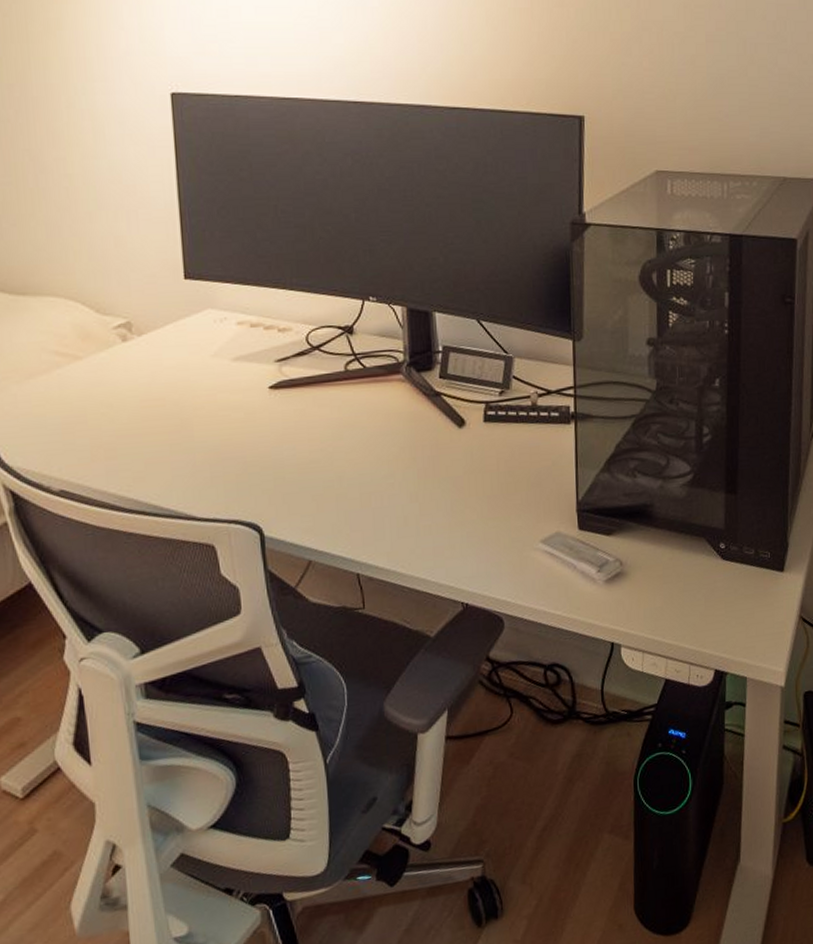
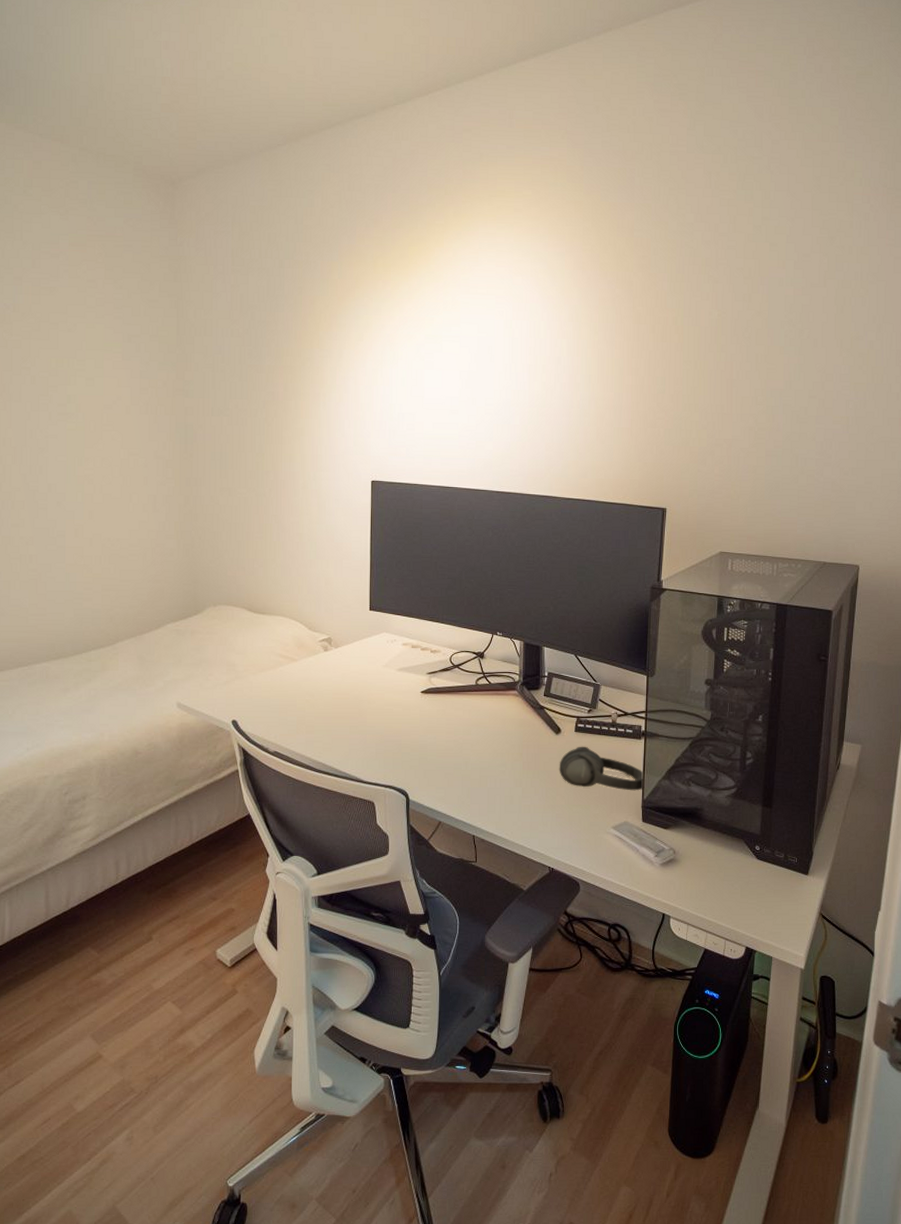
headphones: none [466,439,579,494] -> present [559,746,645,791]

